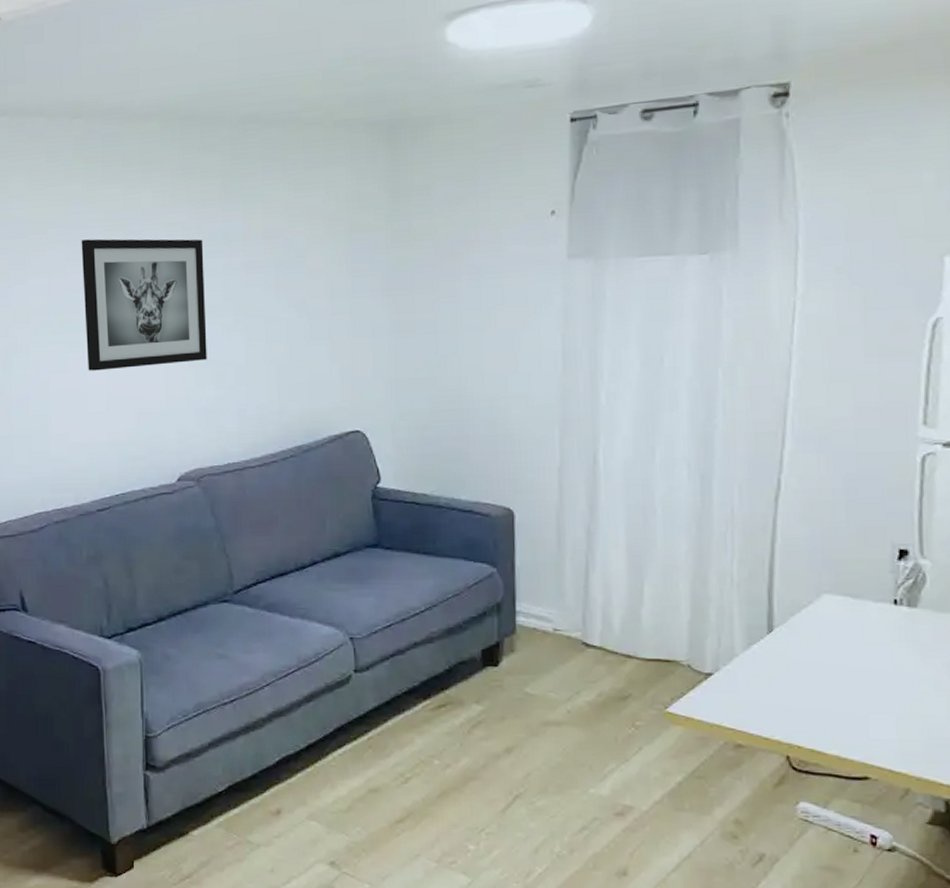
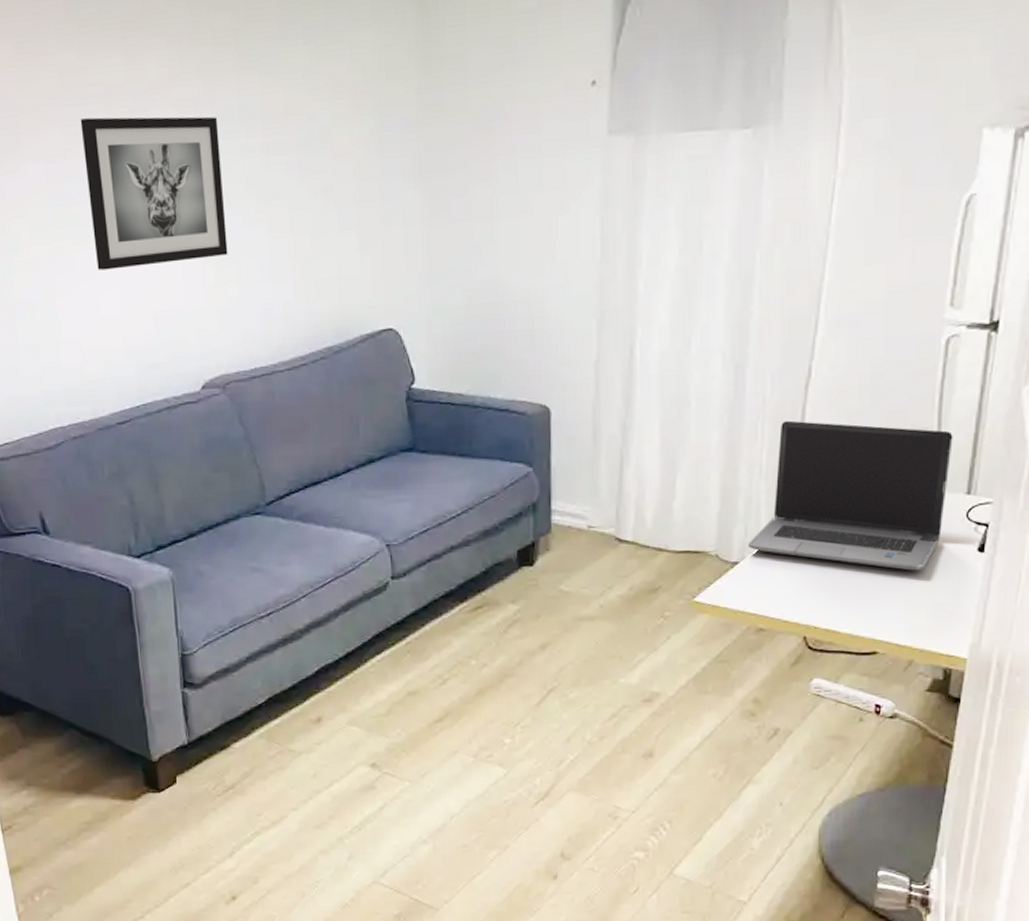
laptop computer: none [721,532,937,693] -> present [748,420,953,571]

